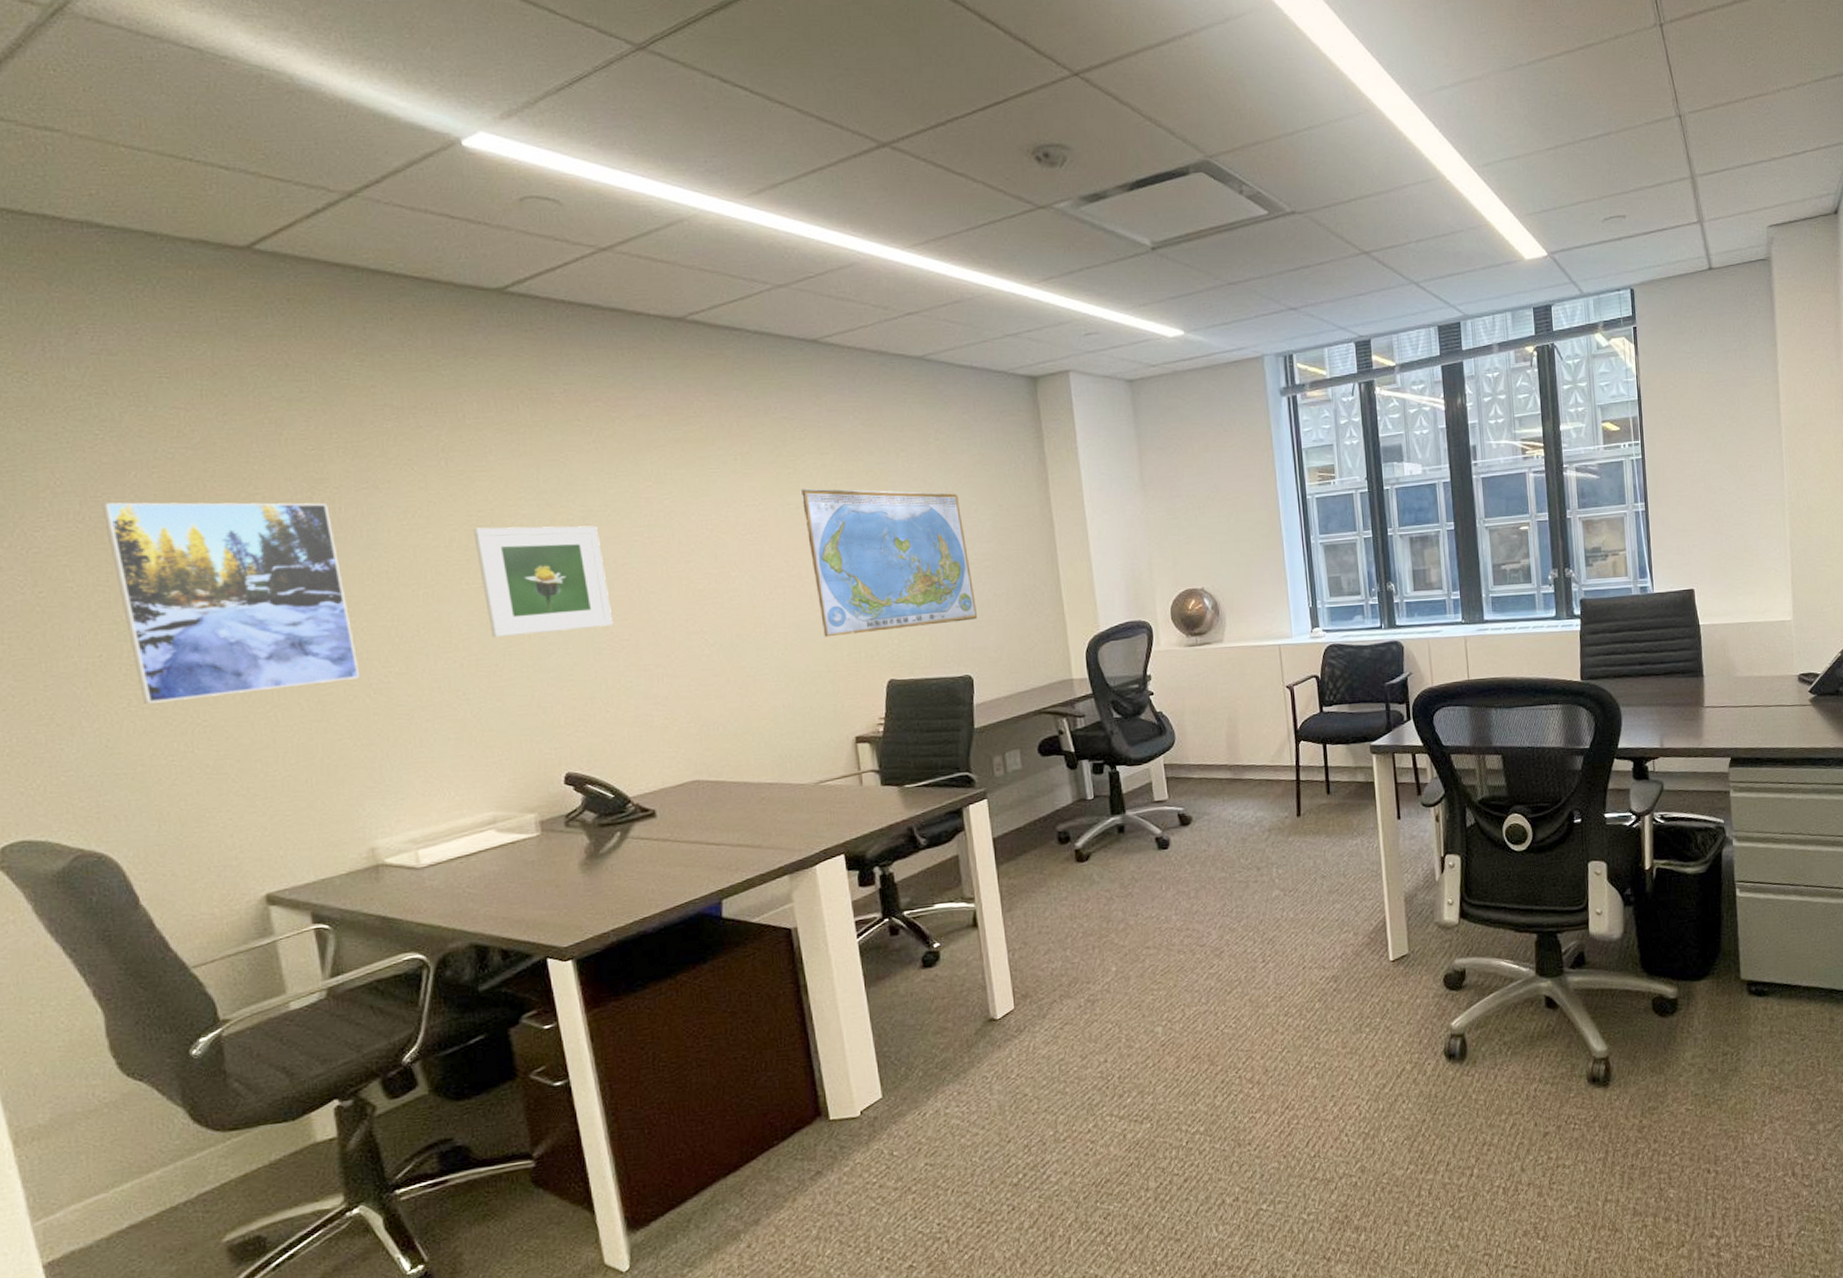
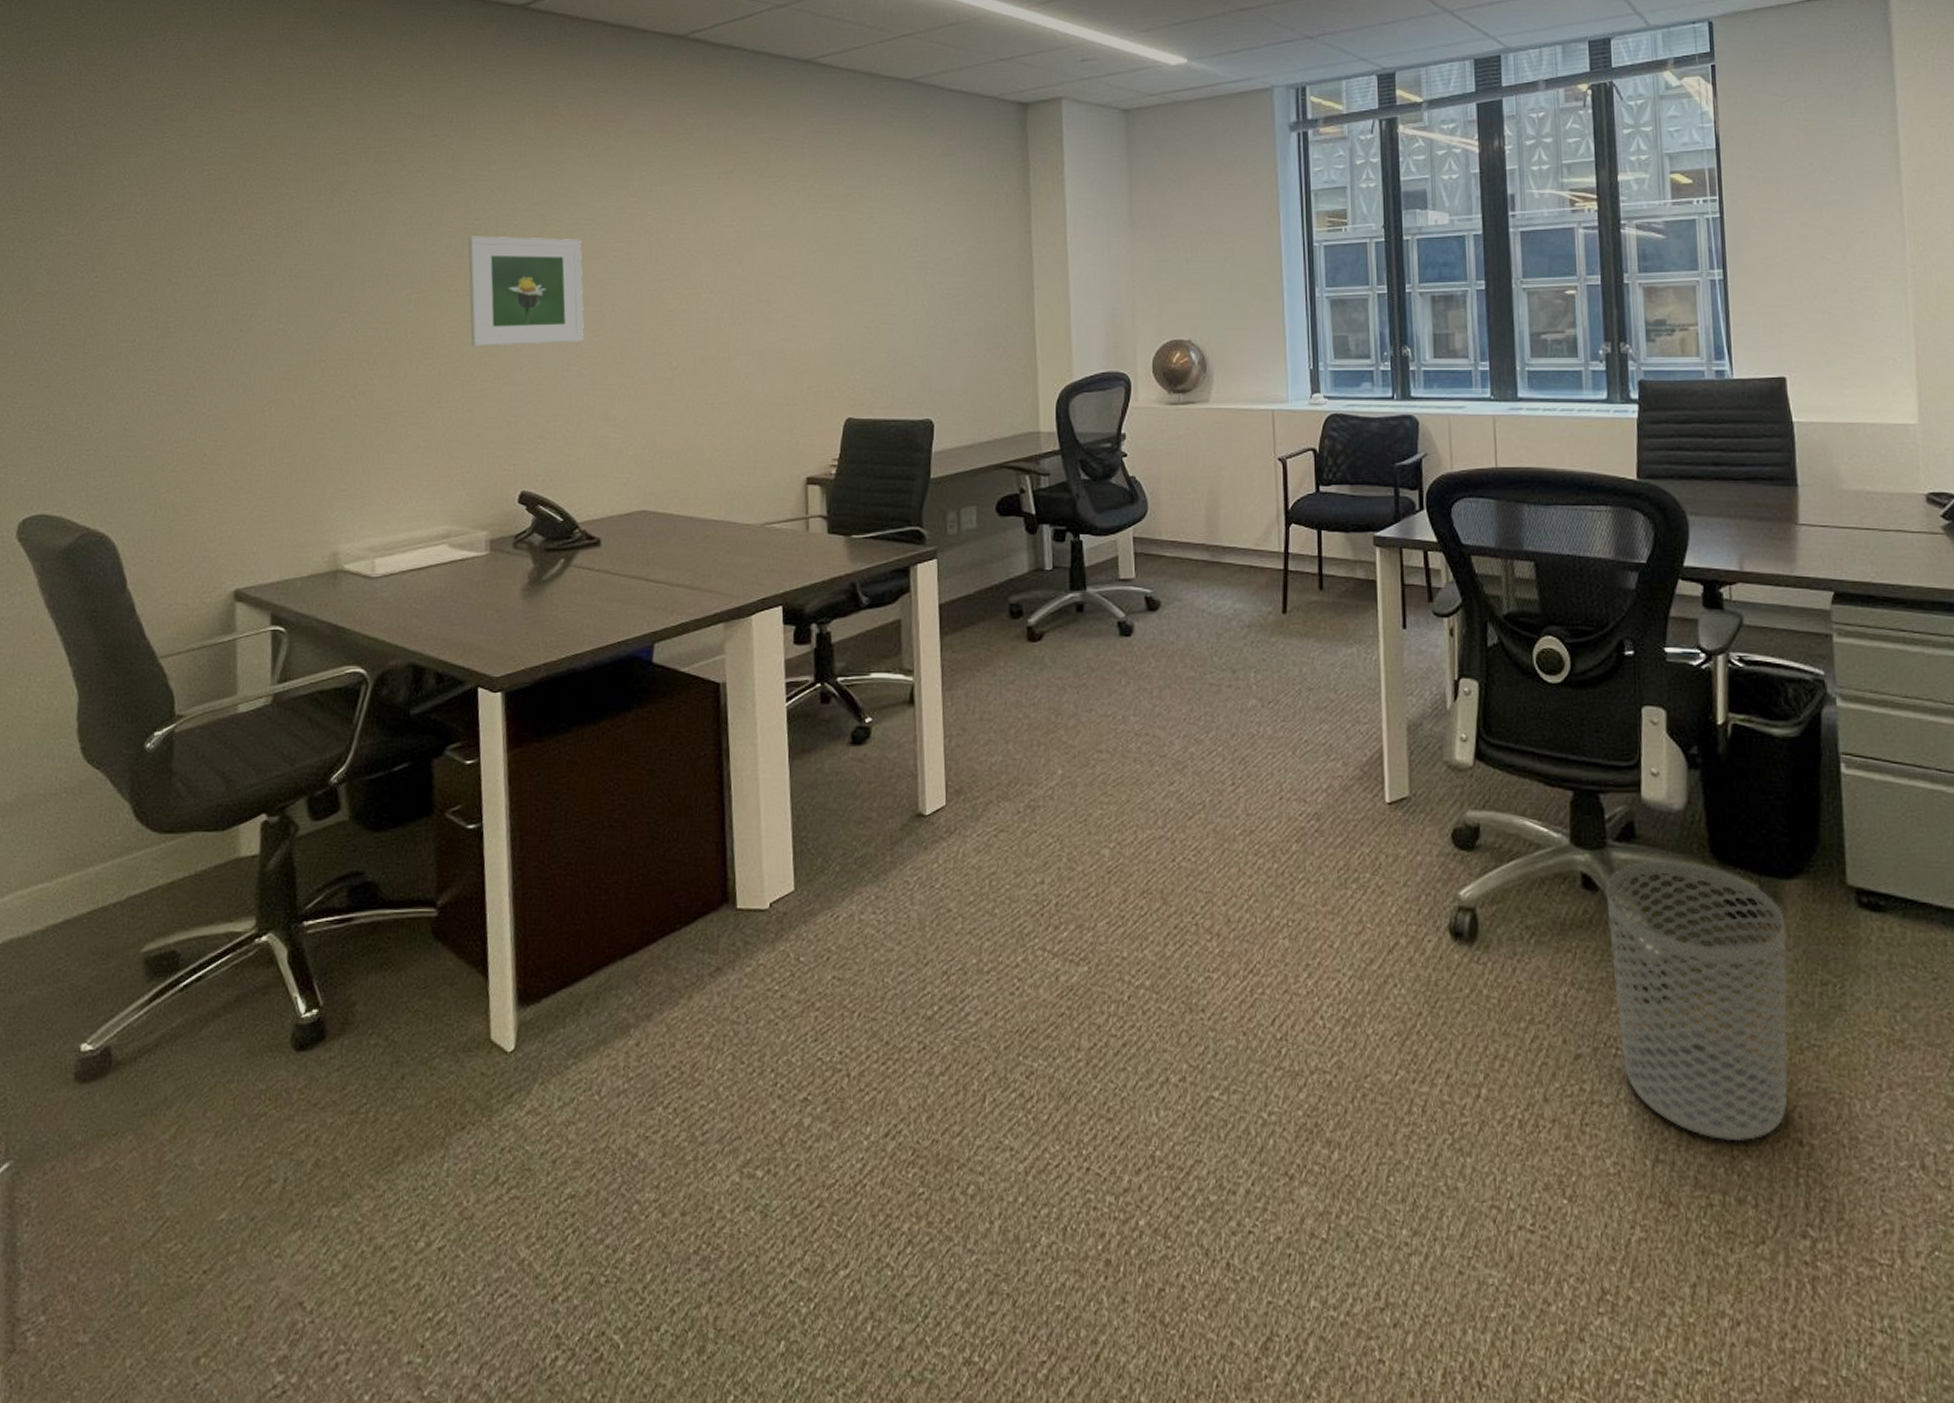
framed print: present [101,502,361,704] -> none [158,197,349,390]
world map: present [801,488,978,637] -> none [779,211,945,368]
waste bin: none [1564,978,1699,1179] -> present [1606,861,1788,1142]

